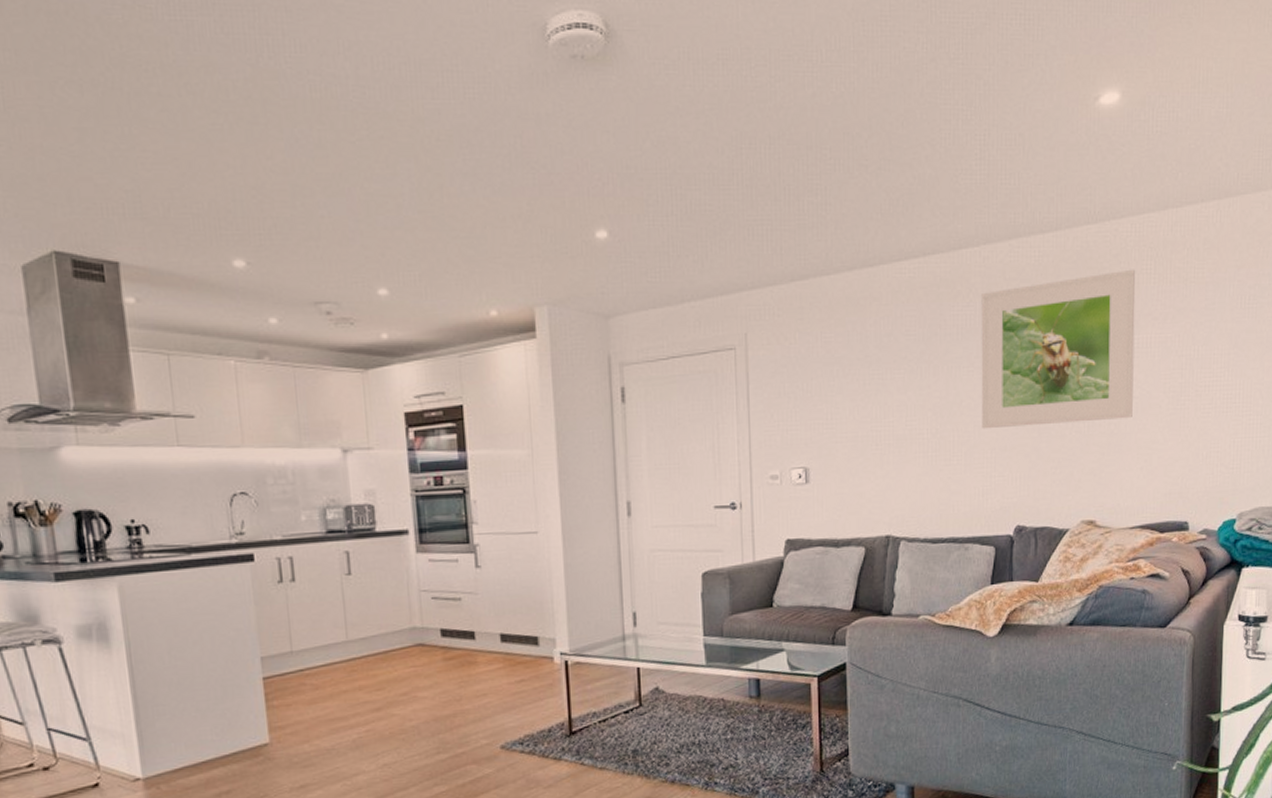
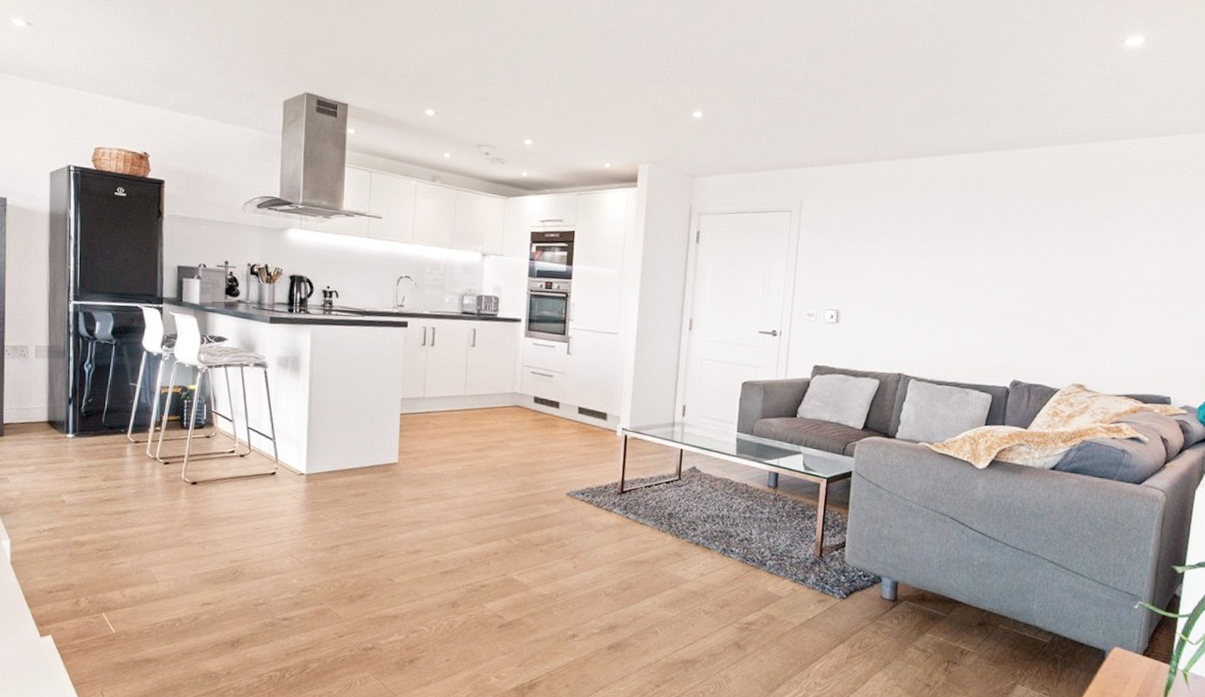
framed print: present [981,269,1136,429] -> none [991,181,1143,304]

